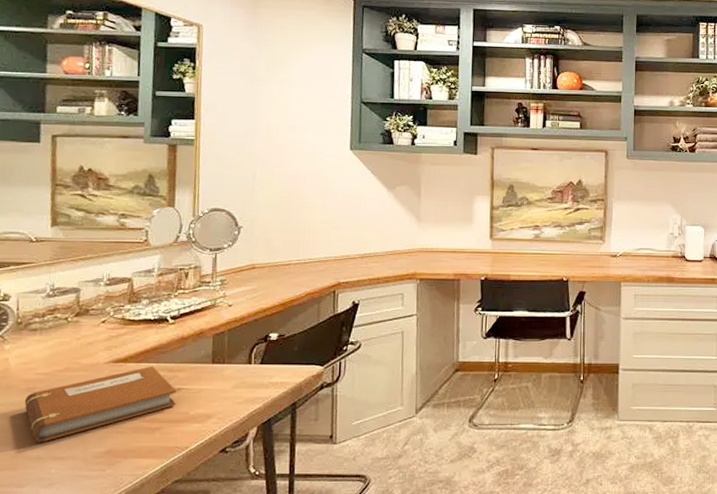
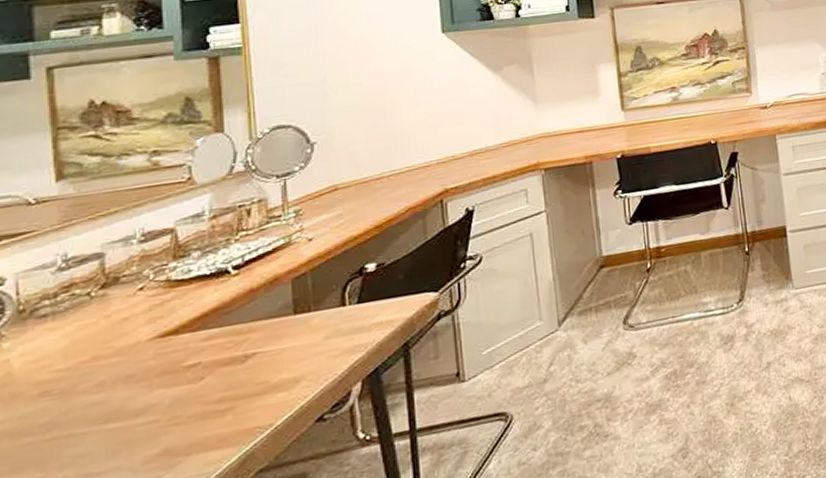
notebook: present [24,366,177,442] -> none [38,332,251,460]

